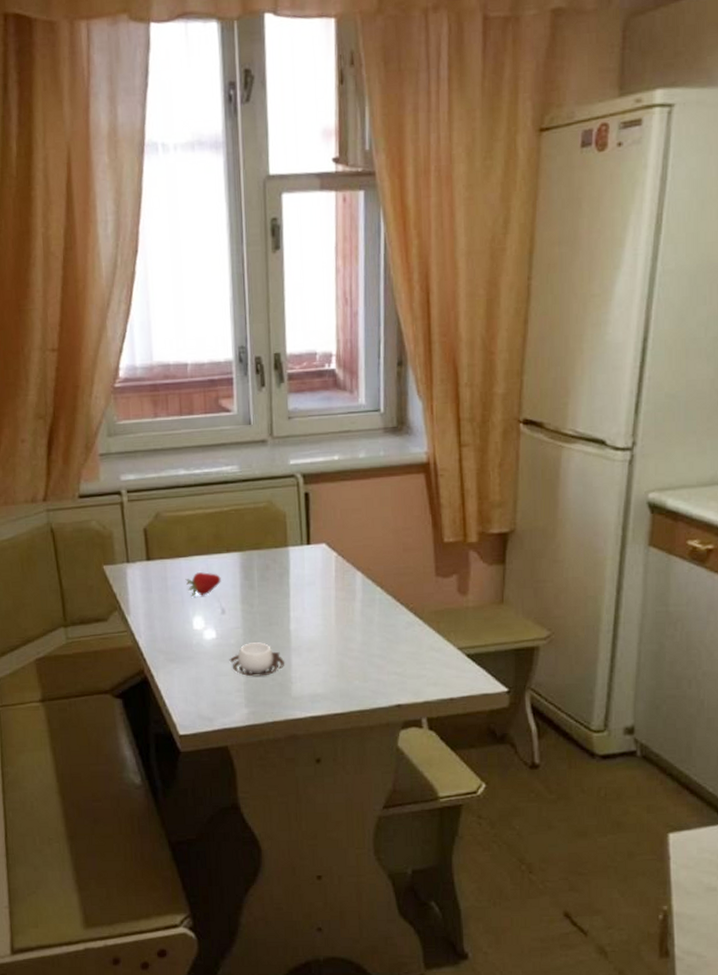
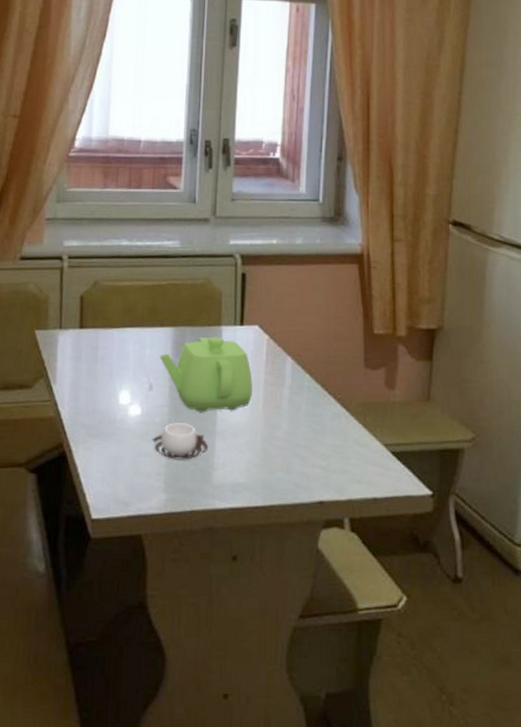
fruit: present [185,572,221,598] -> none [116,345,152,371]
teapot: none [228,558,324,631] -> present [159,336,253,412]

